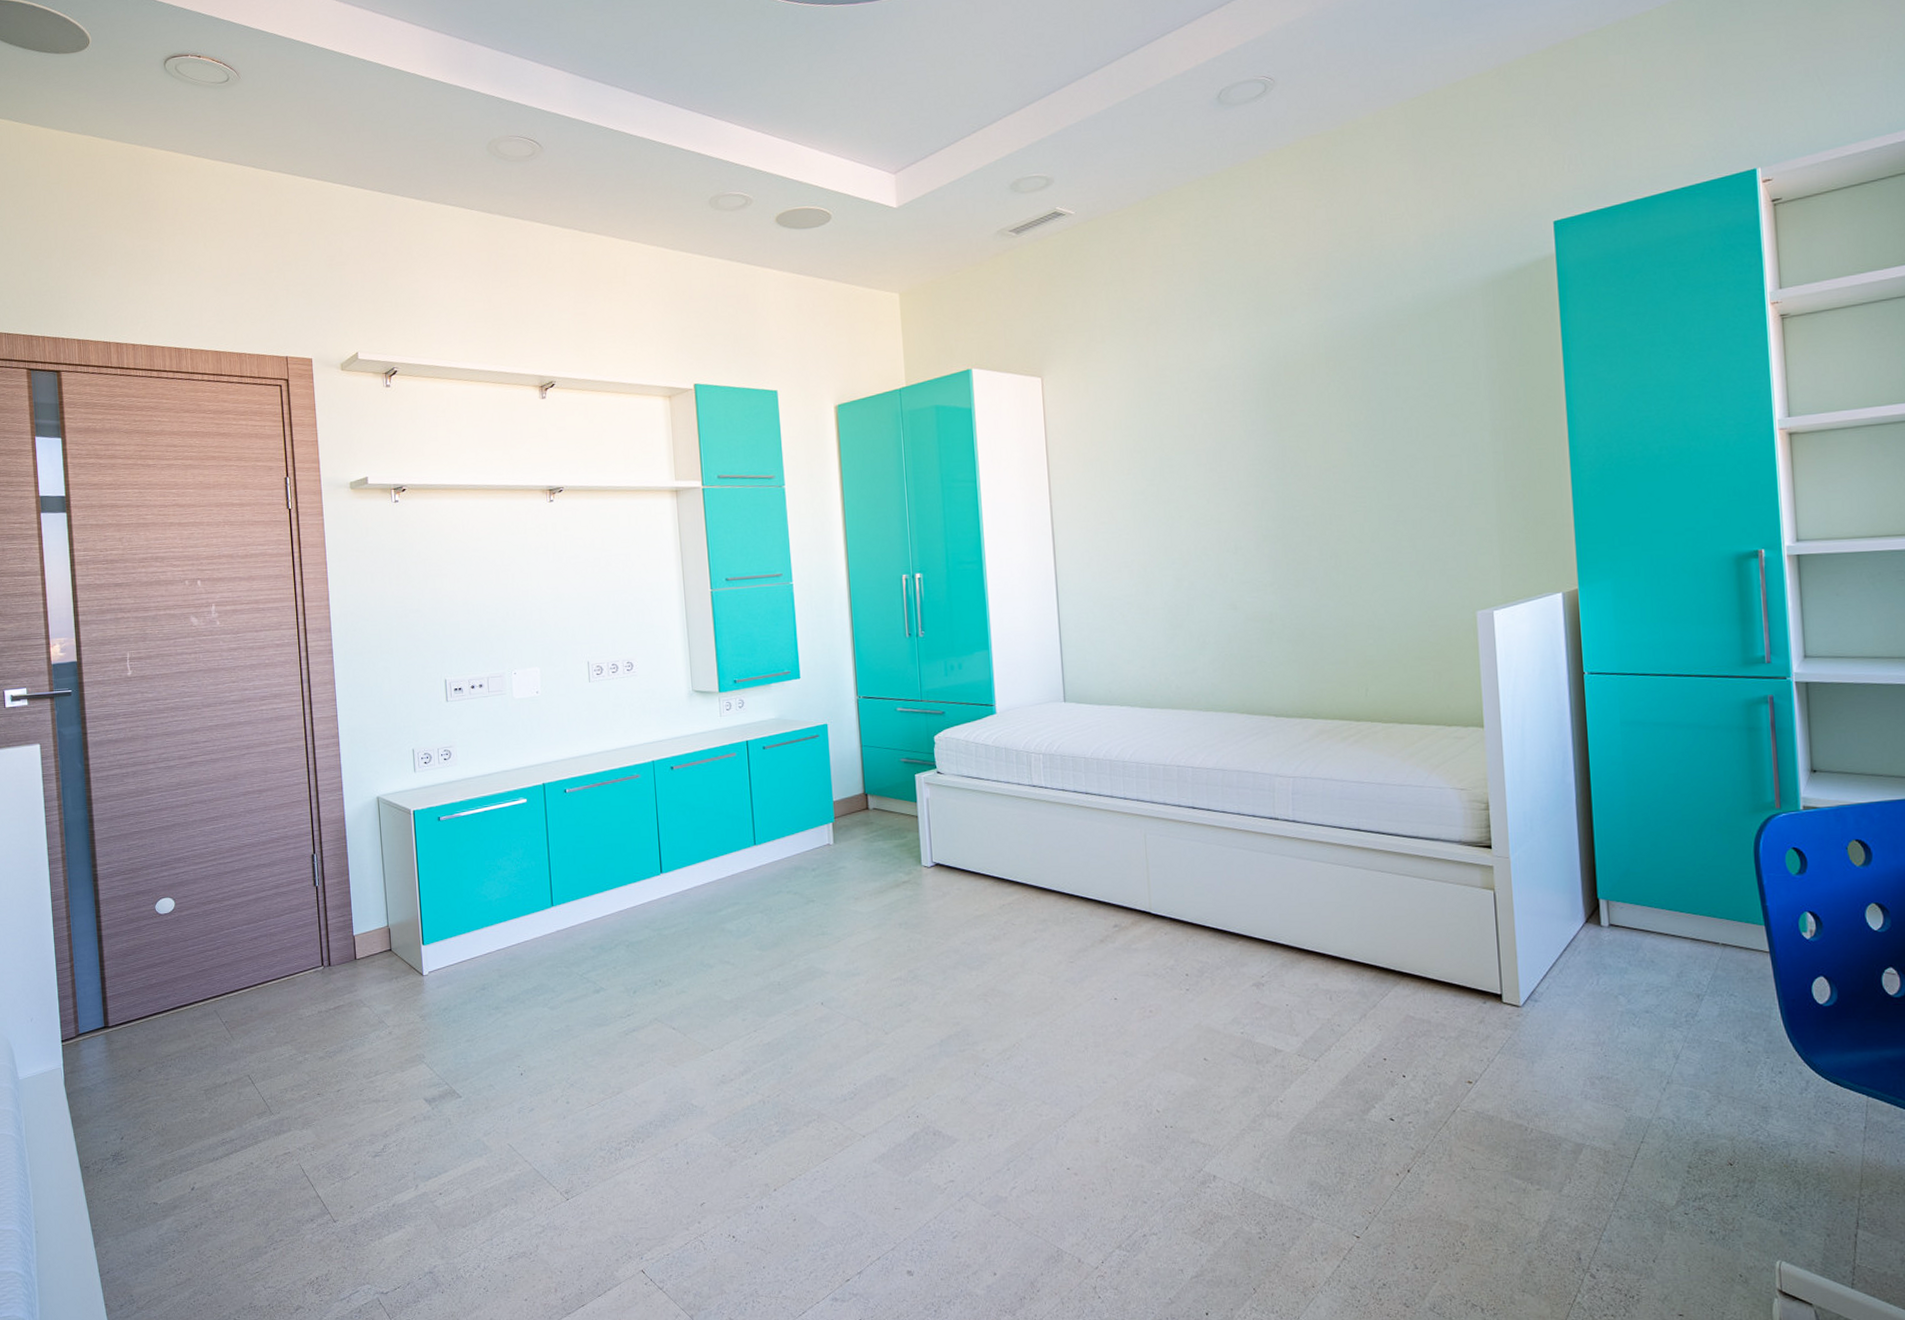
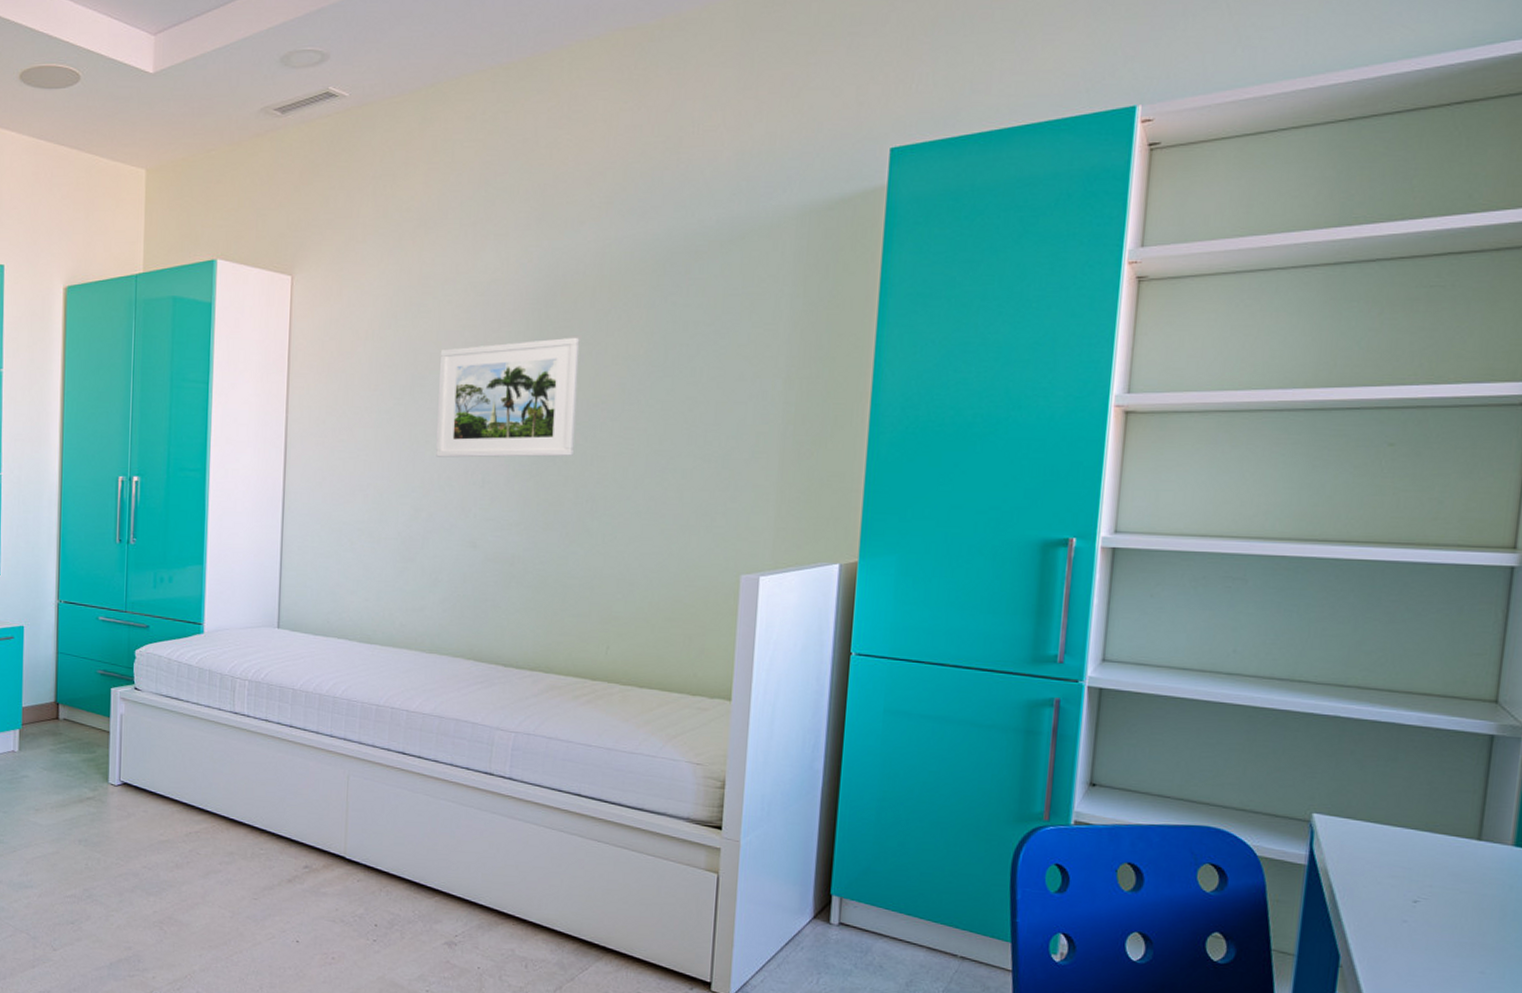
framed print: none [1183,410,1313,530] -> present [436,337,580,458]

